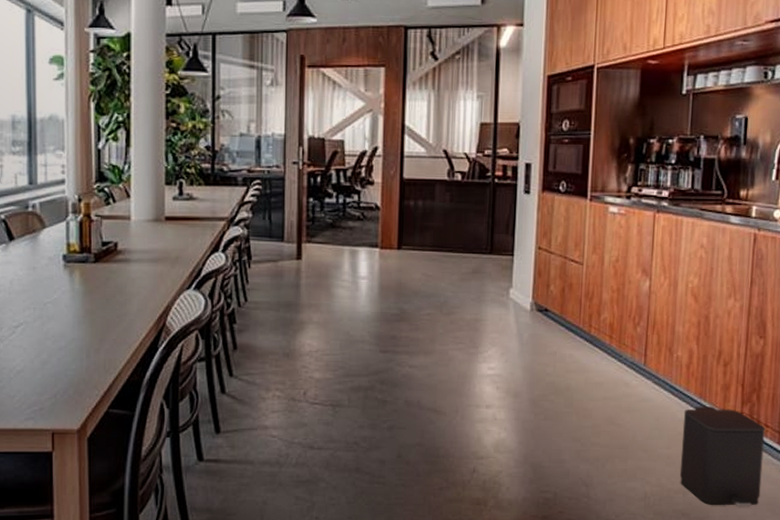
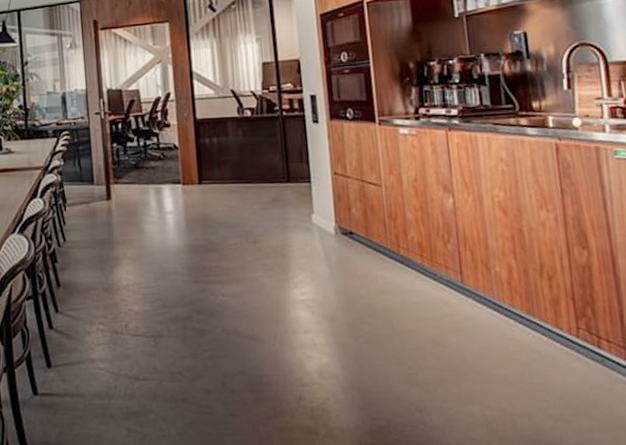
pedal bin: present [679,406,766,507] -> none [513,323,617,432]

